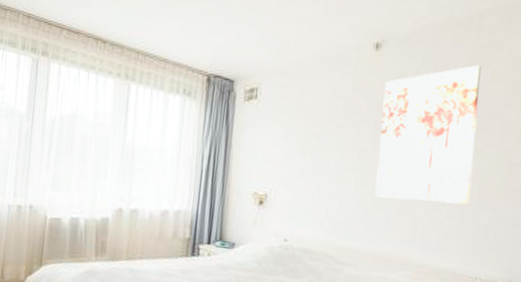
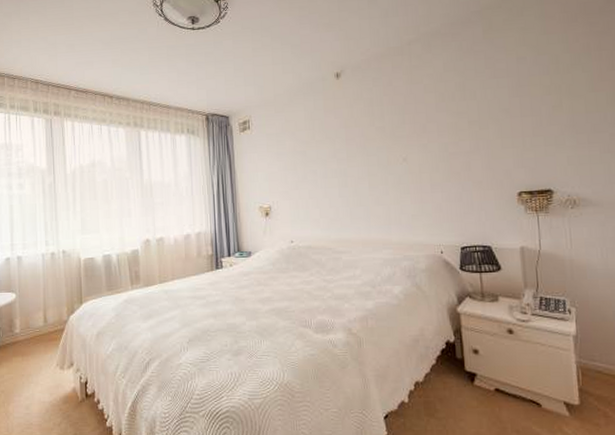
wall art: present [375,65,481,205] -> none [348,82,425,195]

